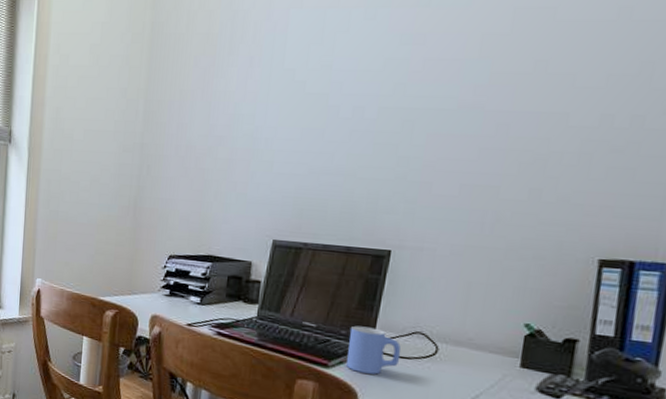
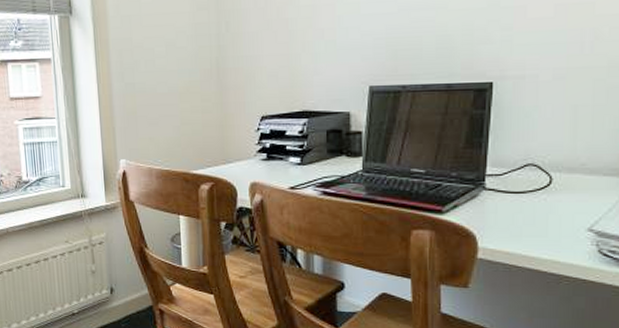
mug: present [346,325,401,375] -> none [461,165,515,214]

